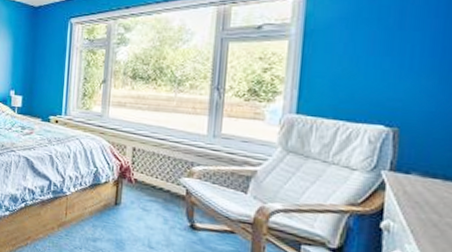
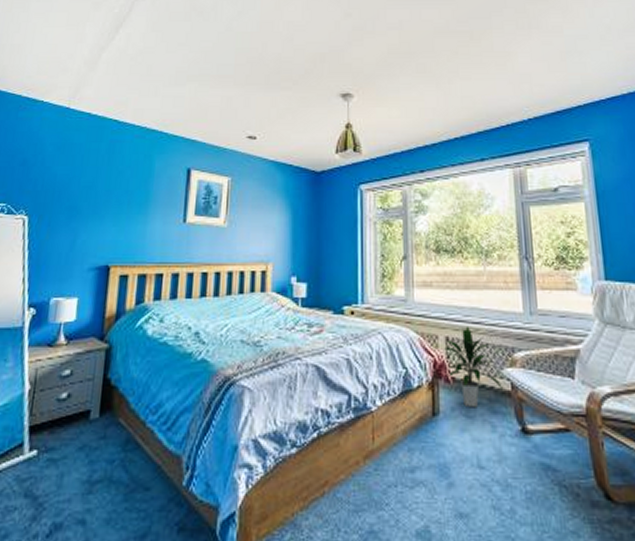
indoor plant: none [130,141,179,205] -> present [444,326,504,408]

